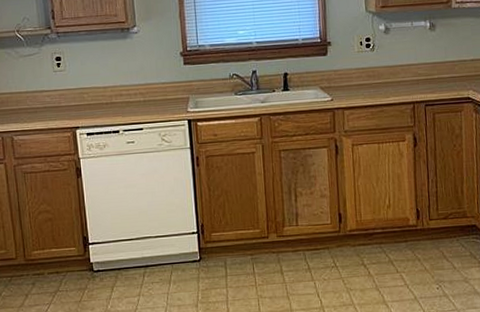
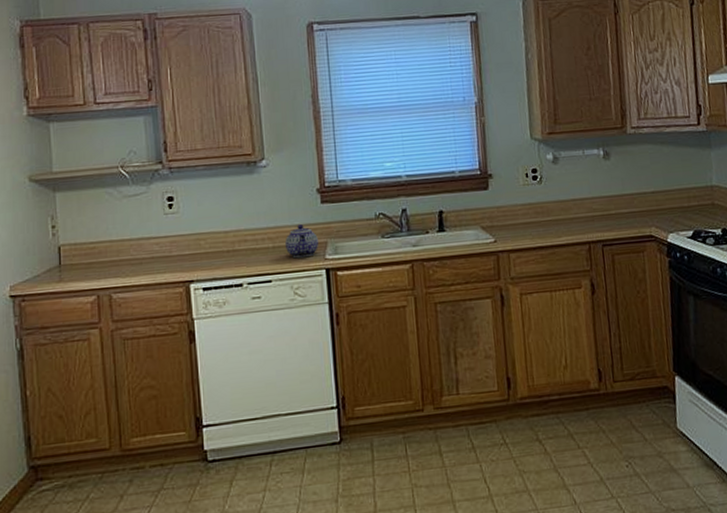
teapot: none [153,82,182,111] -> present [284,224,318,259]

